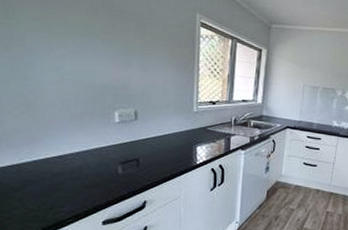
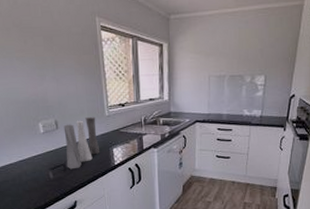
vase: none [140,110,182,166] -> present [63,116,100,170]

